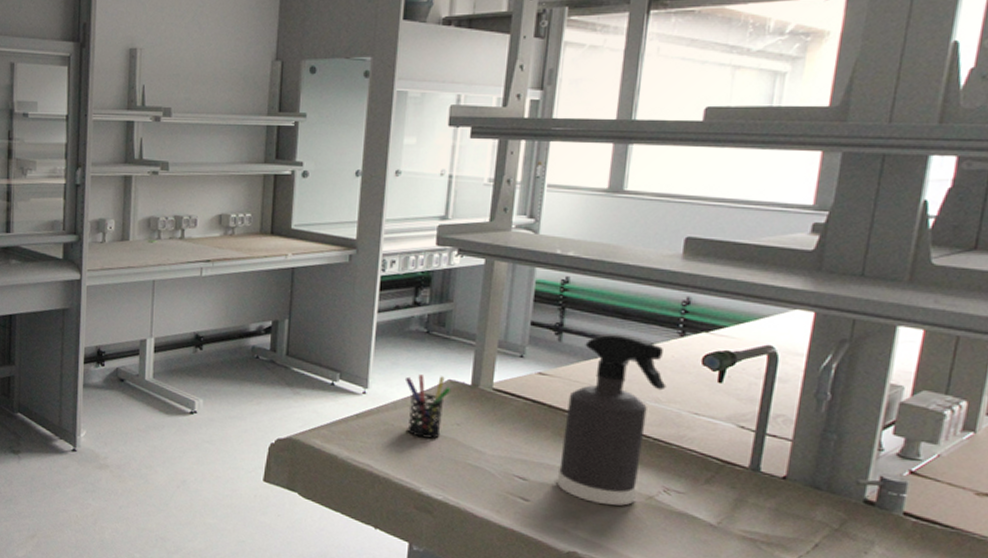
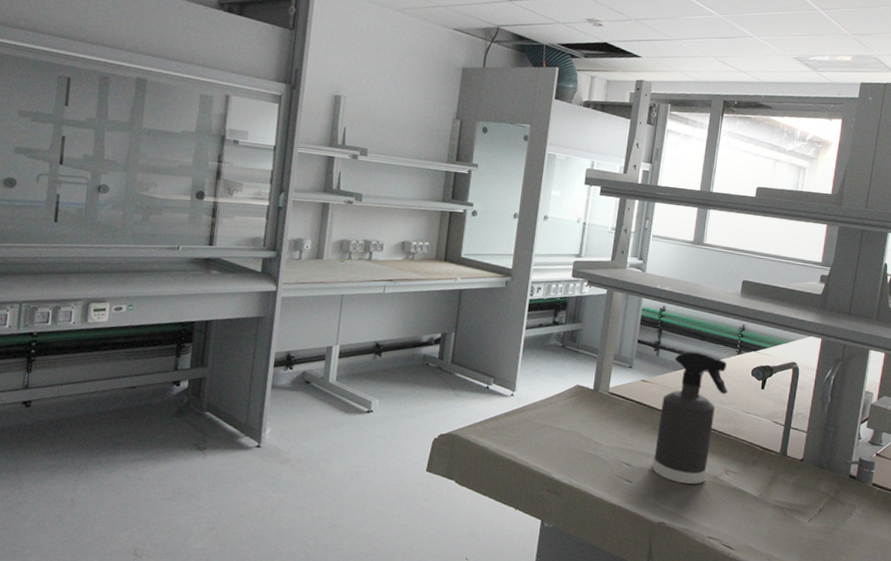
pen holder: present [404,374,452,439] -> none [544,380,579,433]

